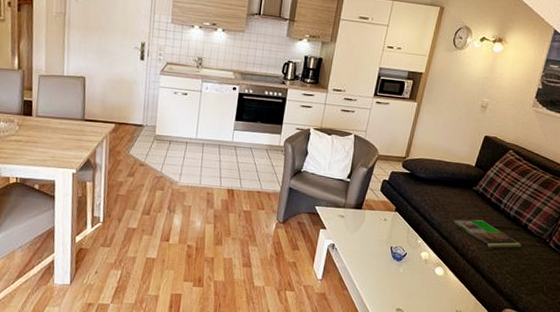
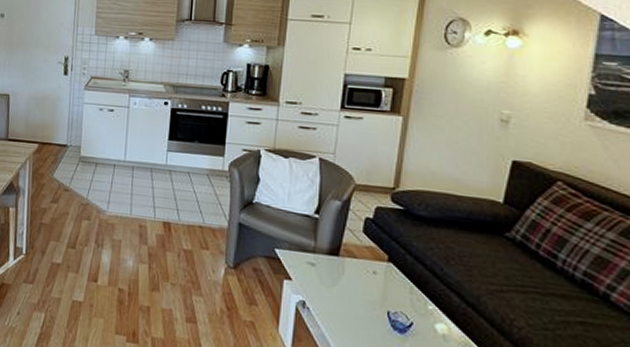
magazine: present [453,219,522,248] -> none [481,278,604,329]

